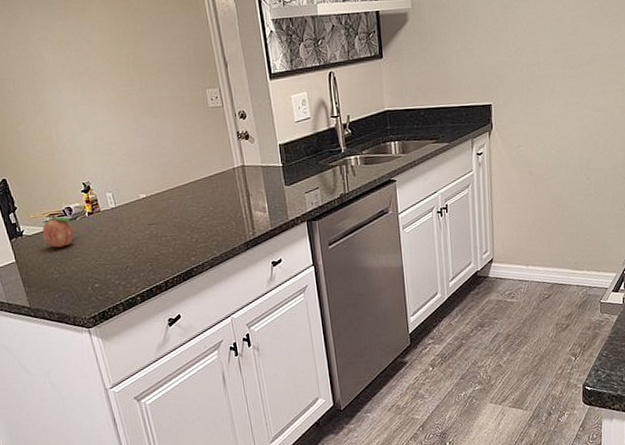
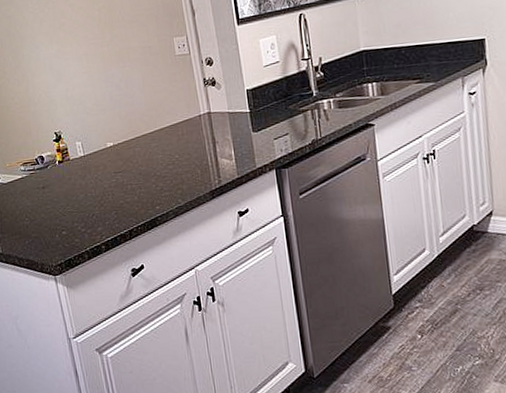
fruit: present [42,214,75,248] -> none [16,162,46,196]

